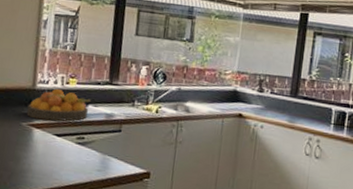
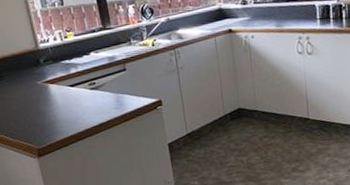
fruit bowl: present [26,88,91,122] -> none [37,44,93,76]

